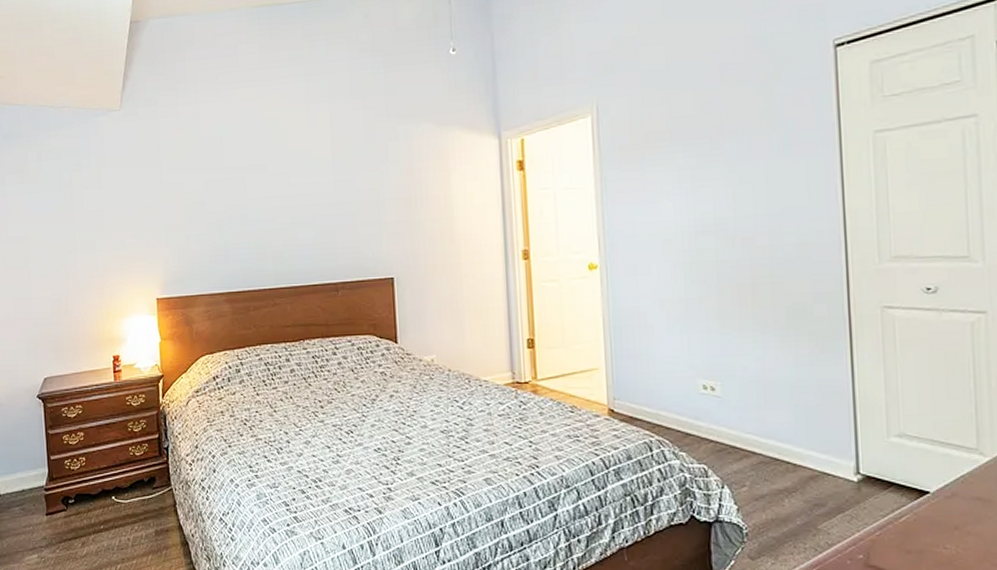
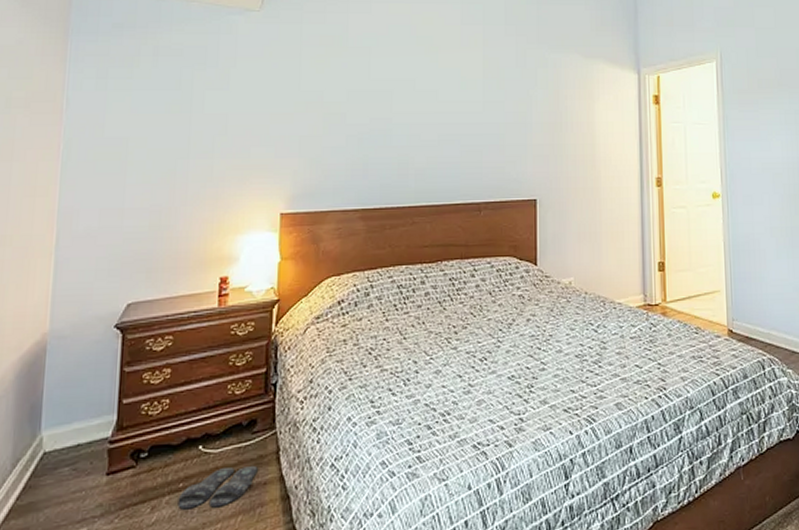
slippers: none [101,515,160,547] -> present [177,465,258,510]

